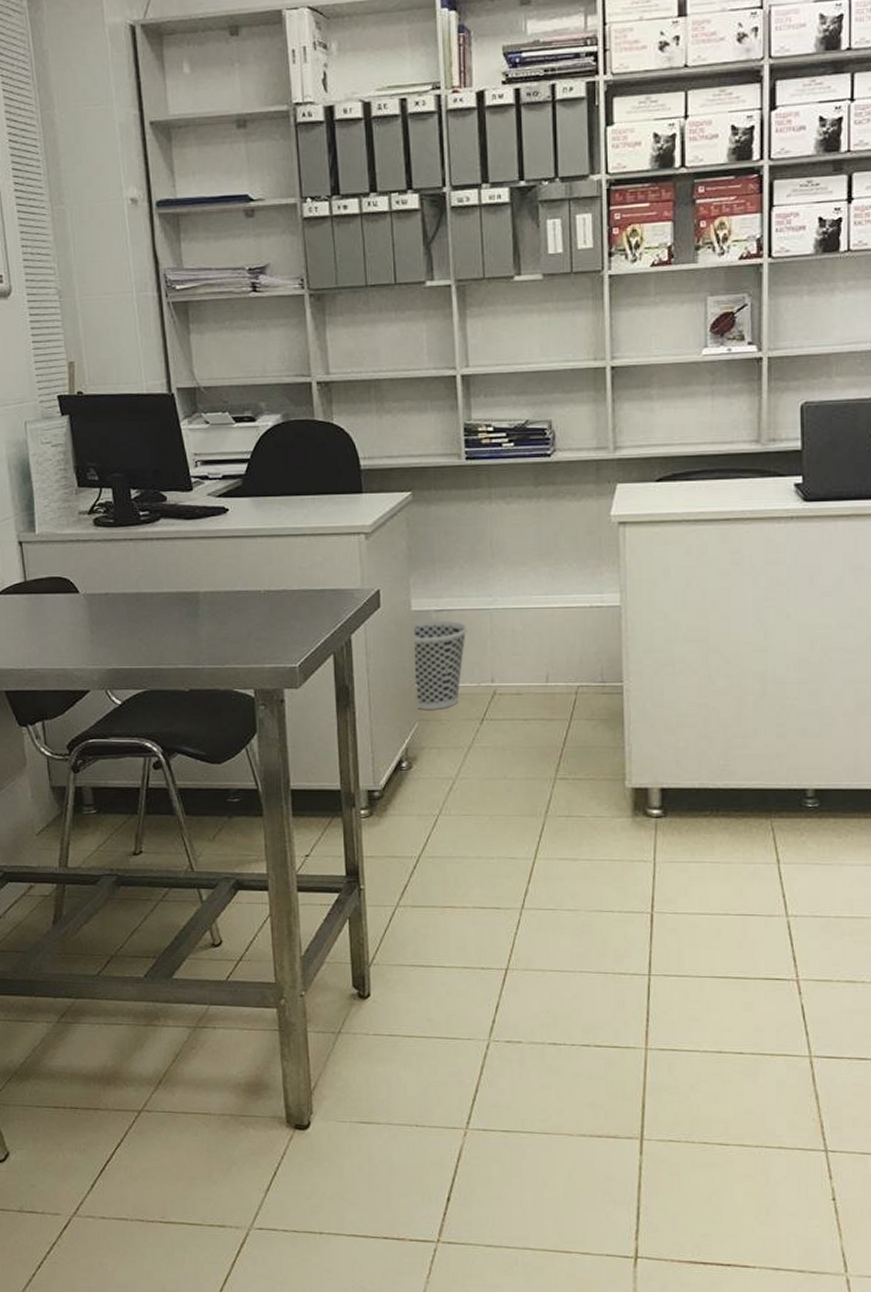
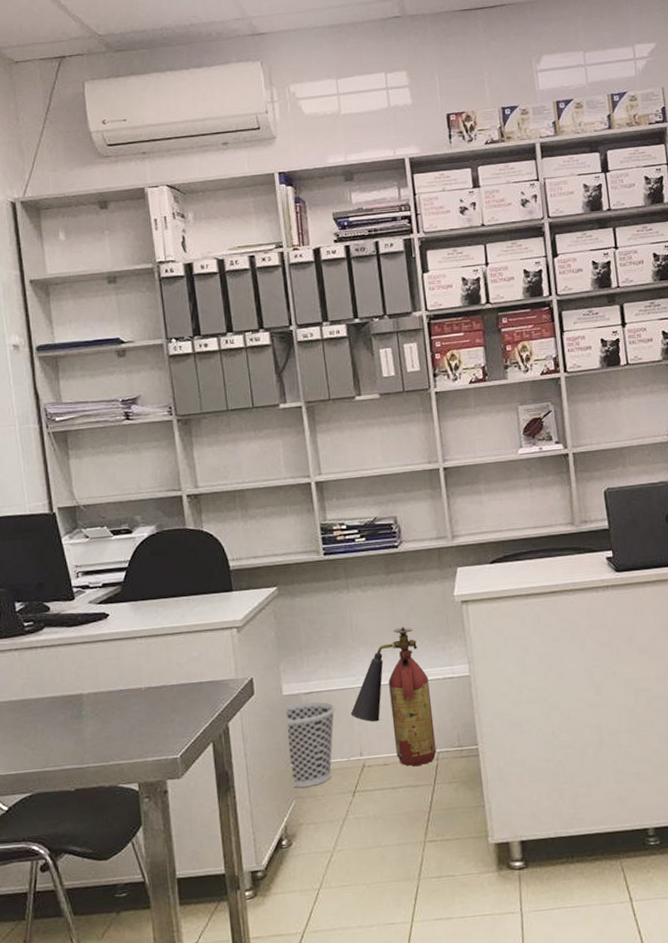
fire extinguisher: none [484,545,576,698] -> present [350,626,437,766]

